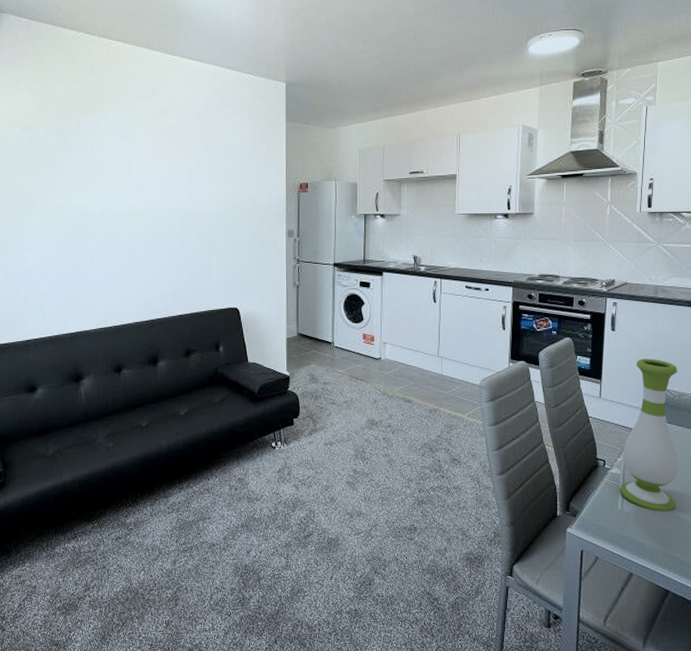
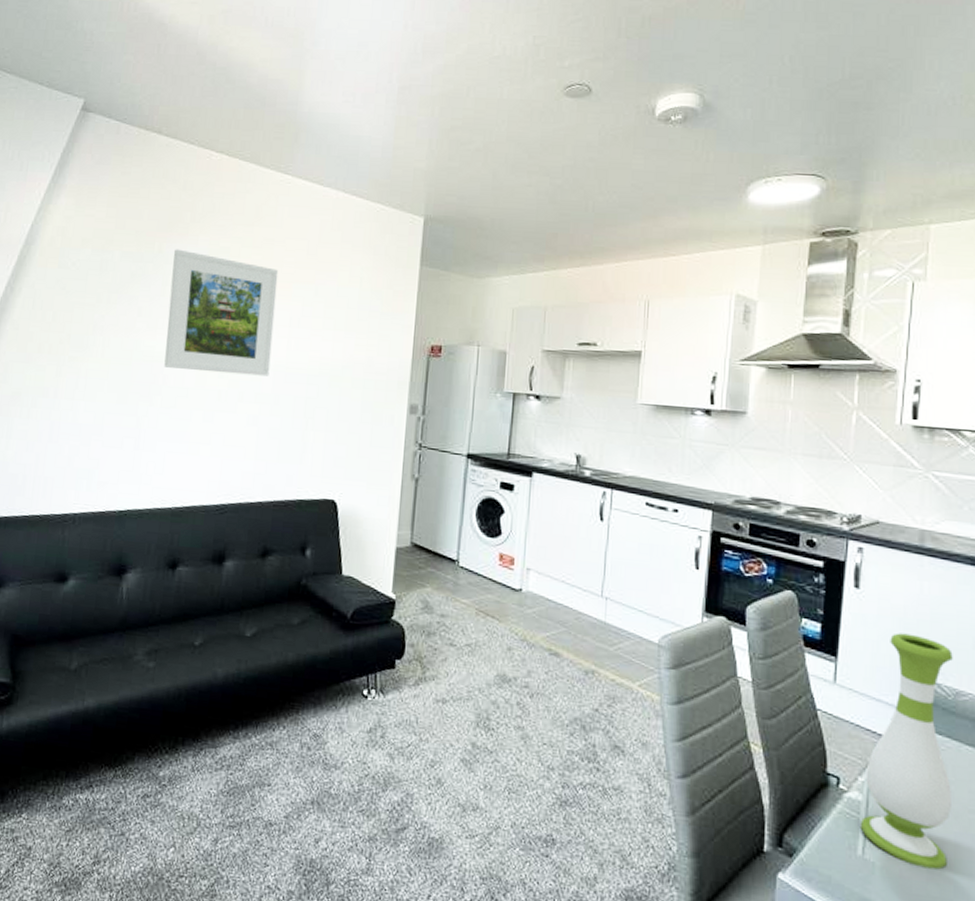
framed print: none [89,123,177,219] -> present [164,249,279,377]

